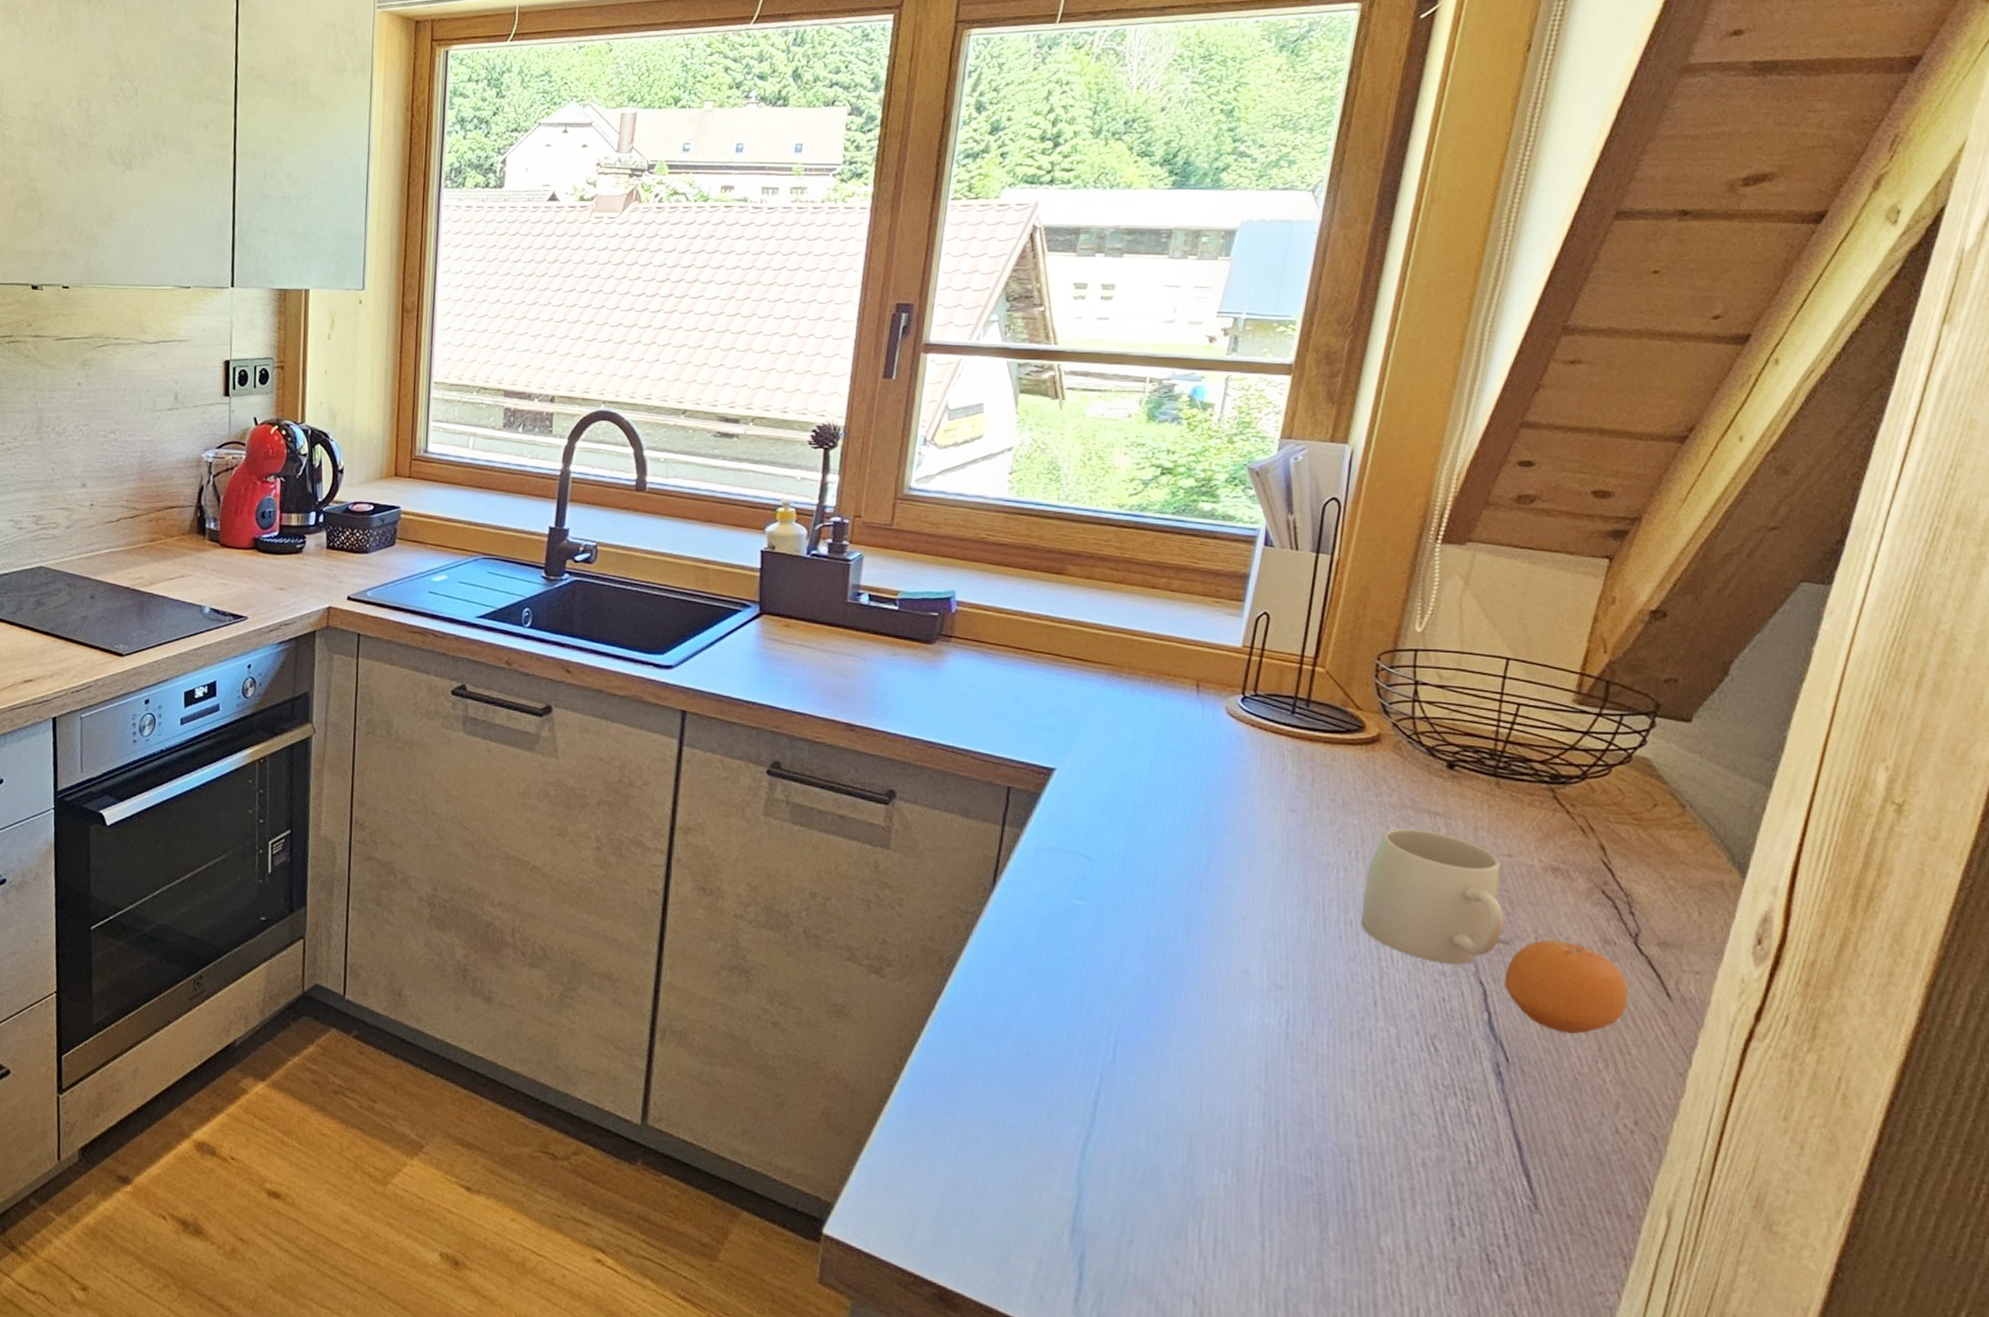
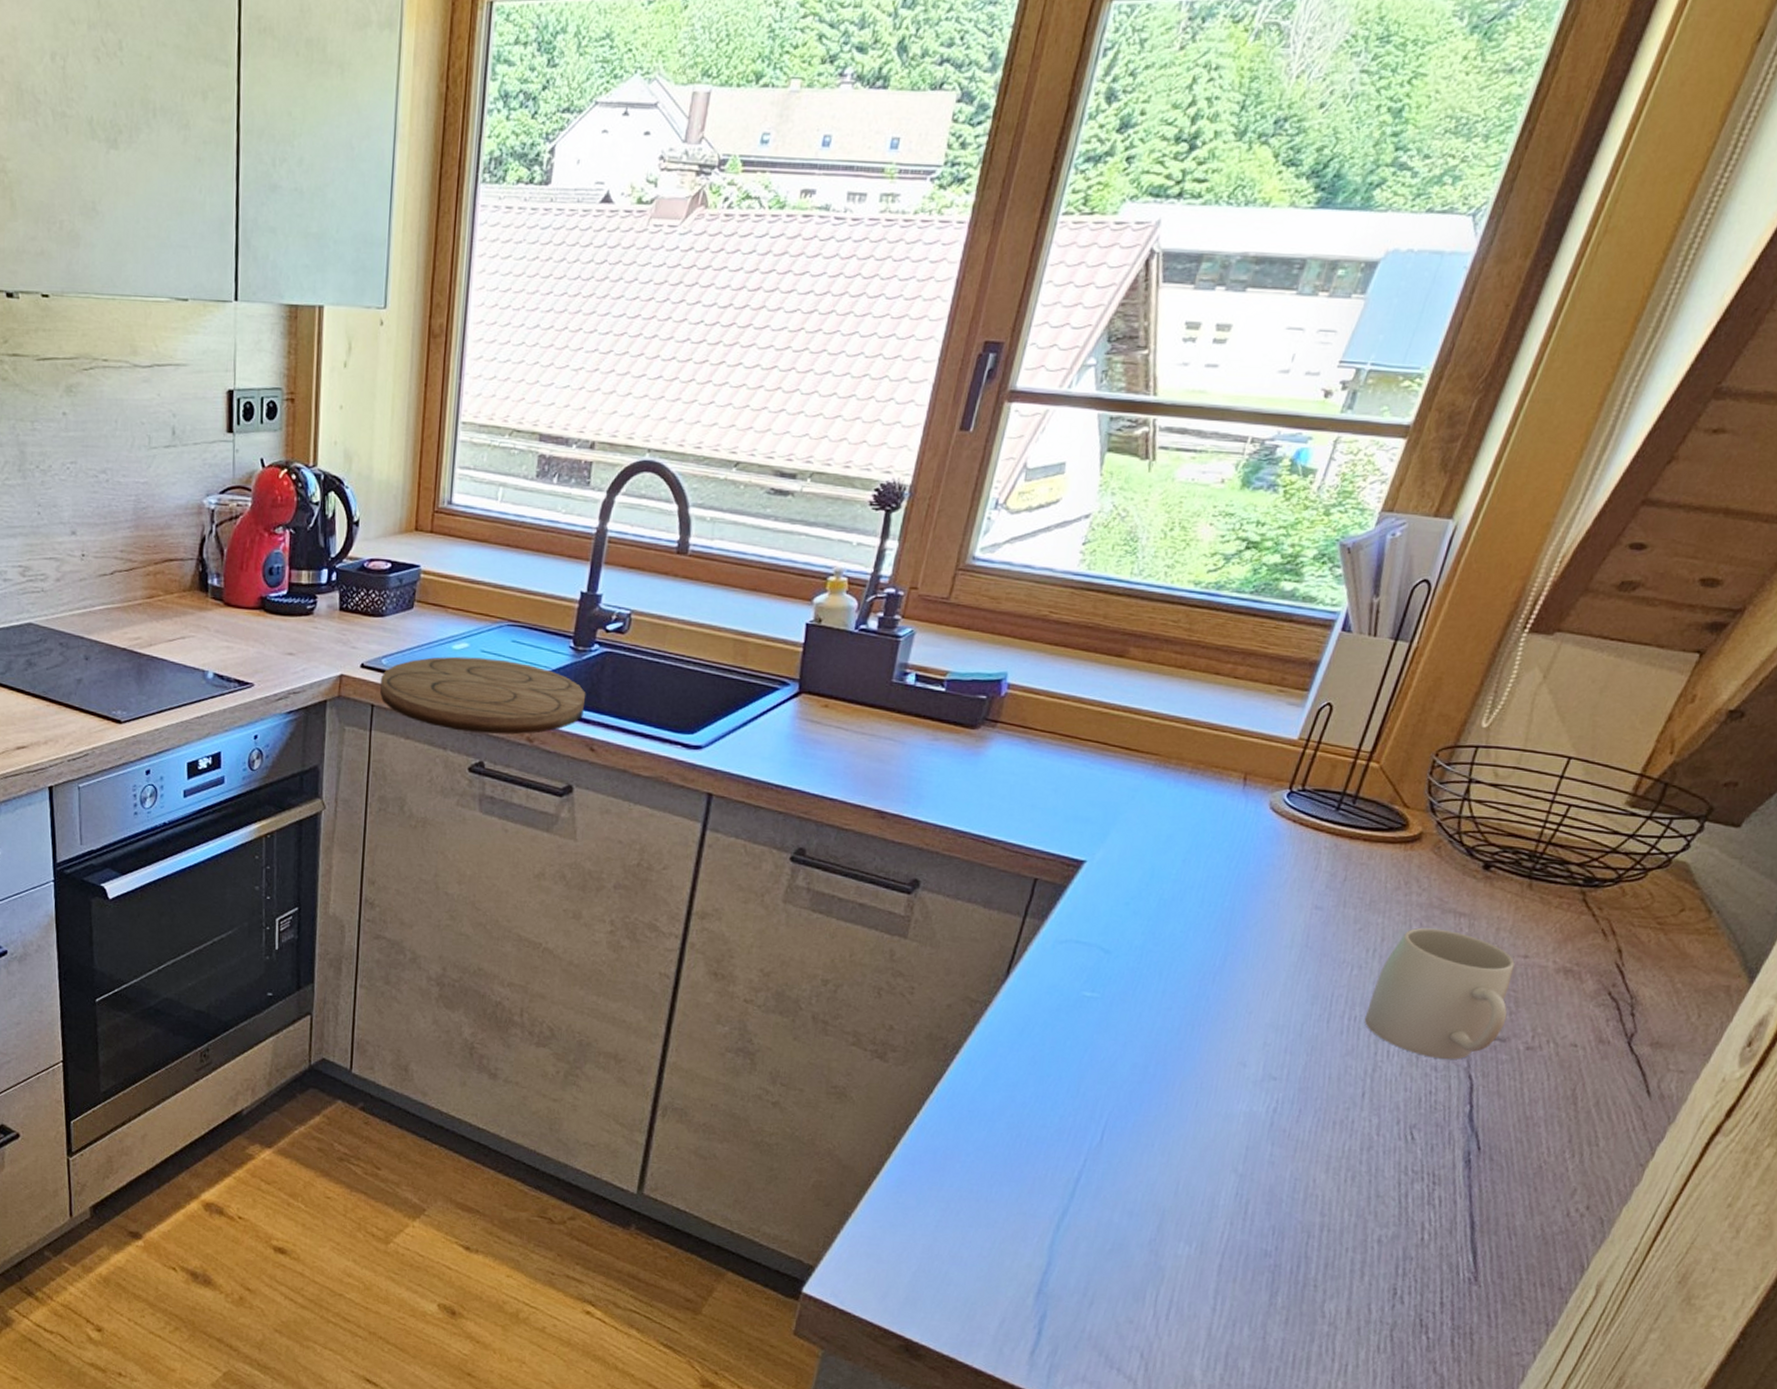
cutting board: none [365,587,560,659] -> present [379,656,586,735]
fruit: present [1504,939,1628,1034] -> none [1492,1038,1611,1126]

